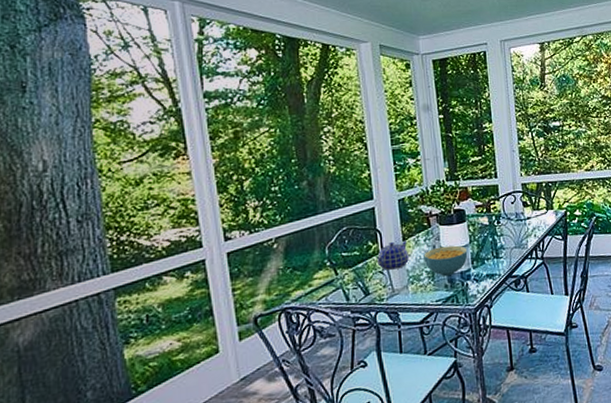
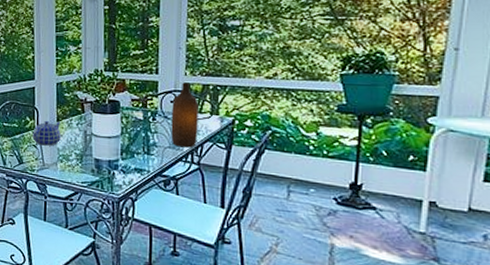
cereal bowl: present [423,245,468,277] -> none [74,133,118,162]
bottle: none [513,183,539,246] -> present [171,82,198,148]

